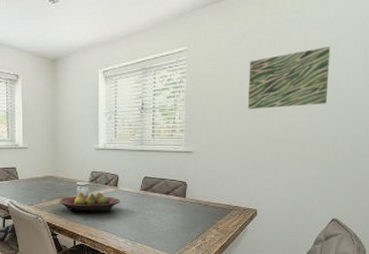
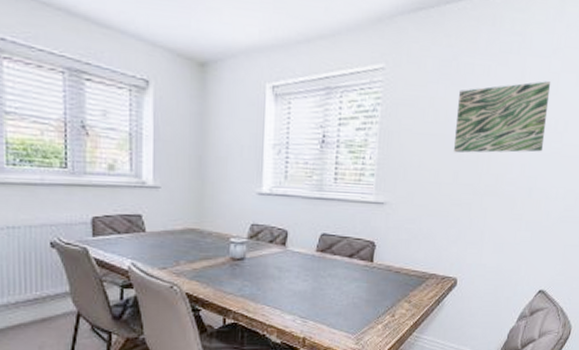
fruit bowl: present [59,193,120,213] -> none [204,253,289,280]

